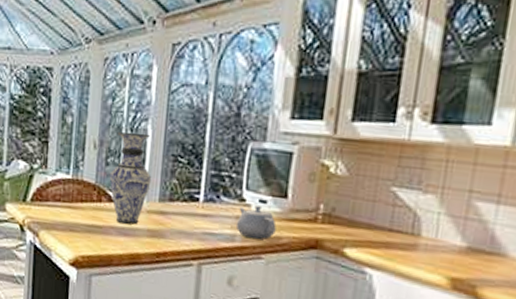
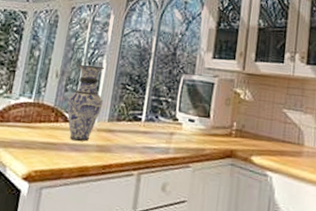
teapot: present [235,206,277,240] -> none [170,124,202,151]

